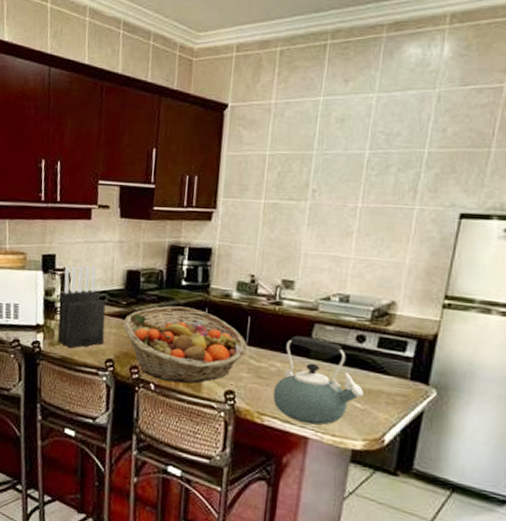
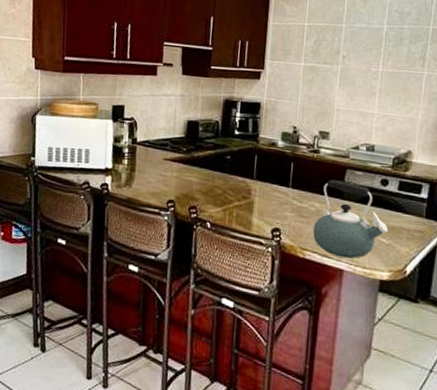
knife block: present [58,265,106,349] -> none [124,115,168,191]
fruit basket: present [123,305,248,384] -> none [183,152,291,222]

